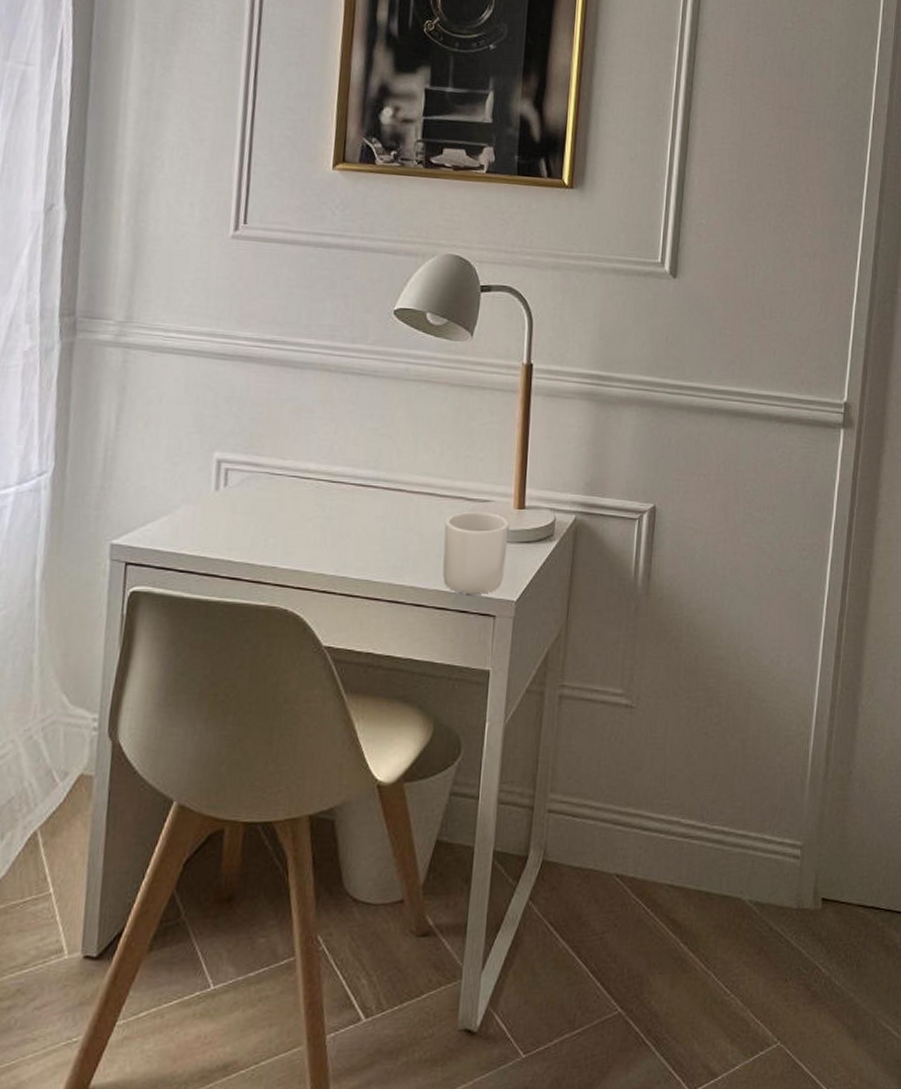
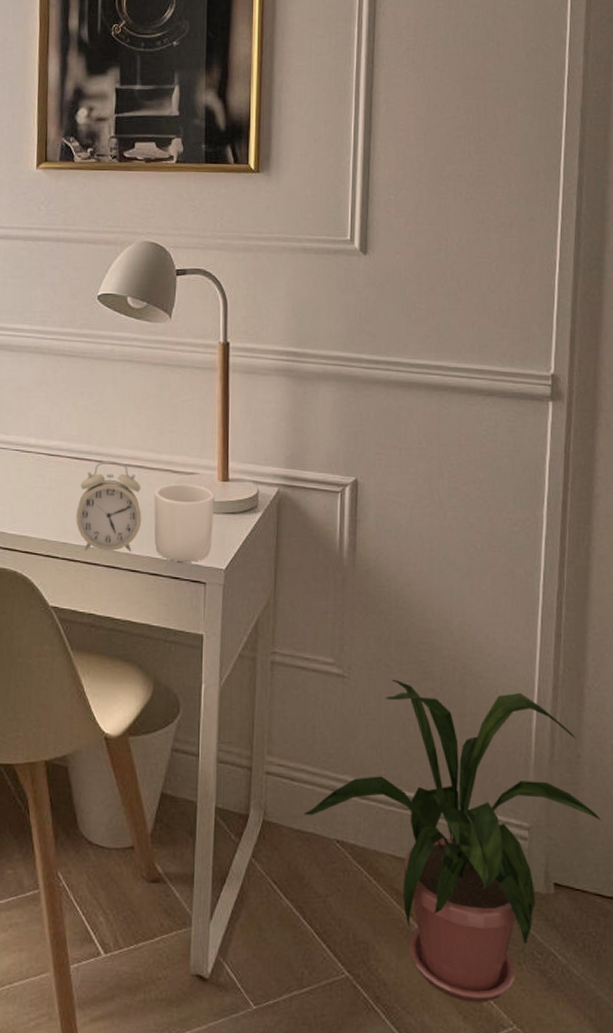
alarm clock: none [357,488,432,586] -> present [76,461,142,552]
house plant: none [584,708,868,1024] -> present [303,680,602,1003]

